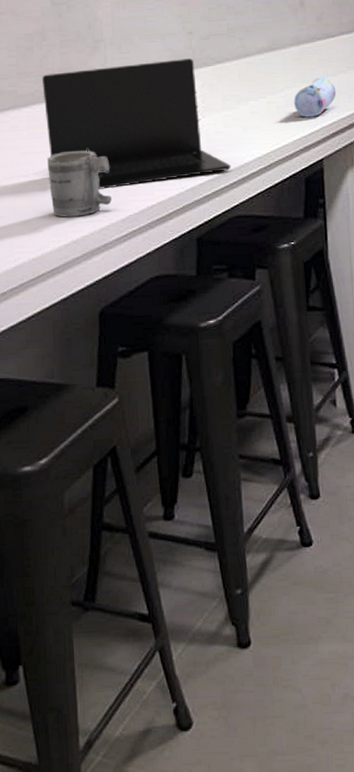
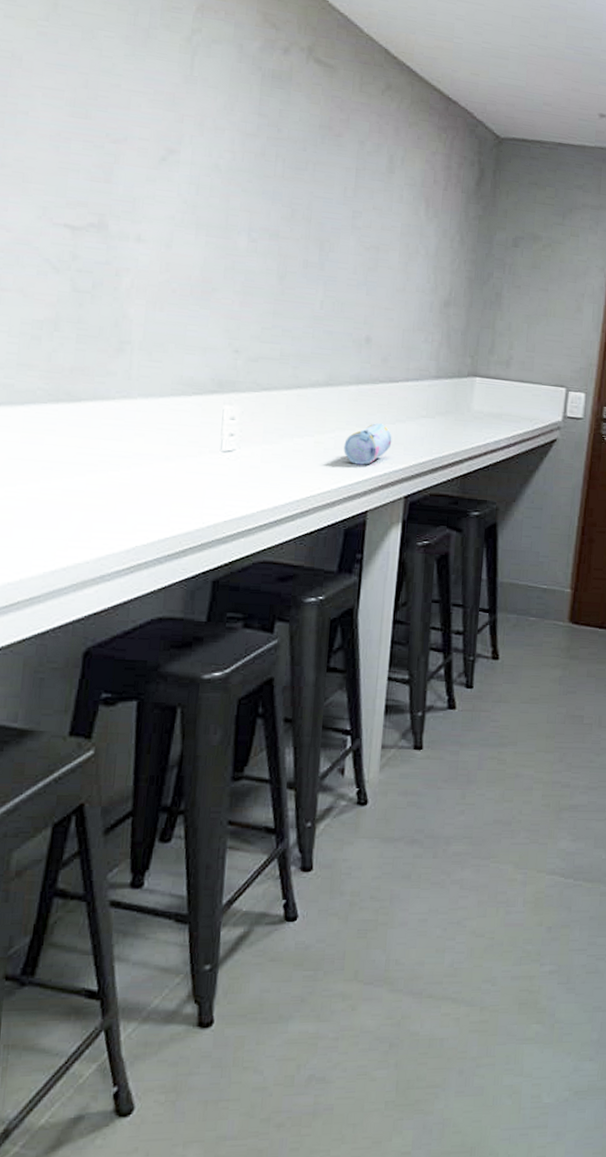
laptop: present [42,58,231,189] -> none [46,370,264,513]
mug: present [47,147,112,218] -> none [41,462,119,541]

